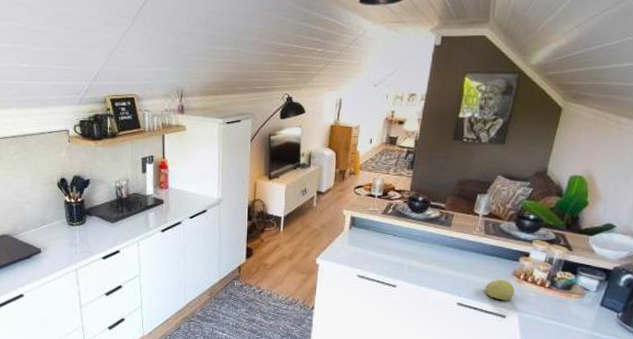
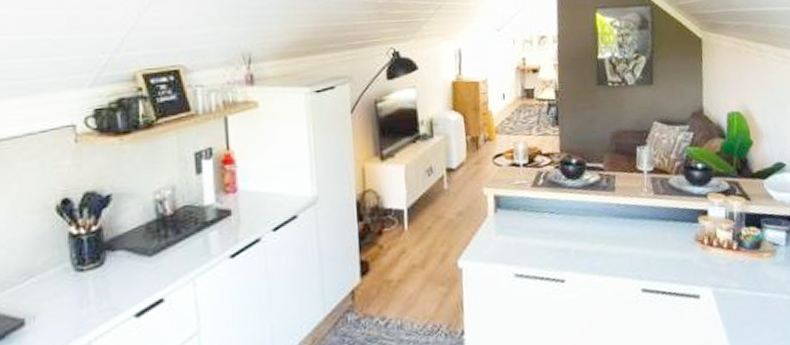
fruit: present [485,280,515,301] -> none [668,249,703,276]

